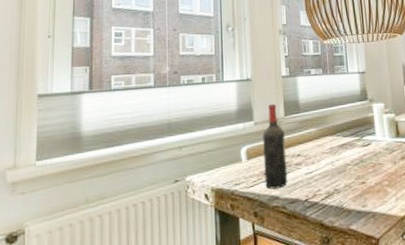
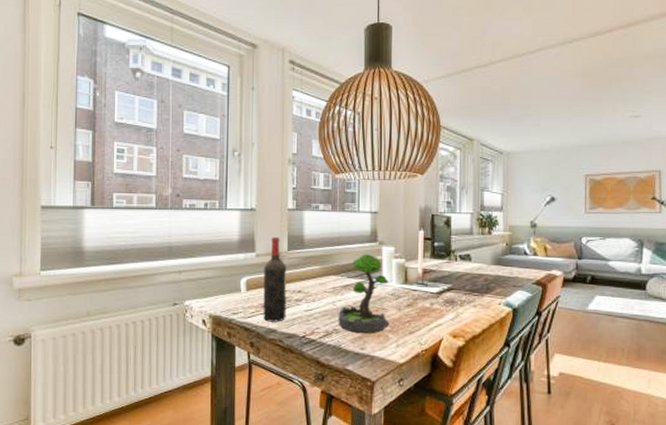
plant: none [337,112,387,191] -> present [338,254,390,334]

